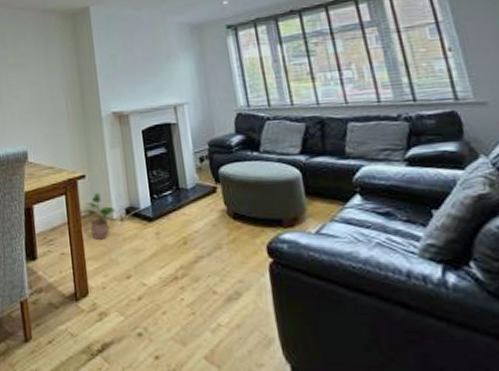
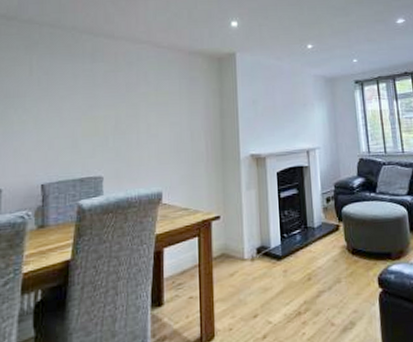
potted plant: present [80,192,116,240] -> none [212,233,247,281]

